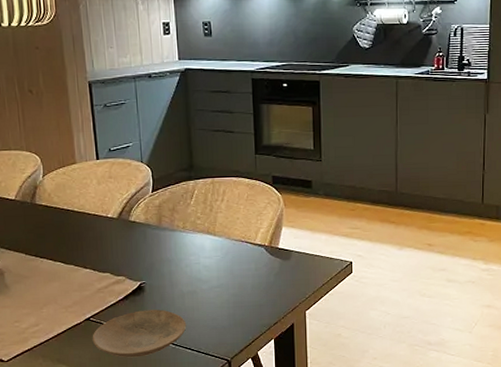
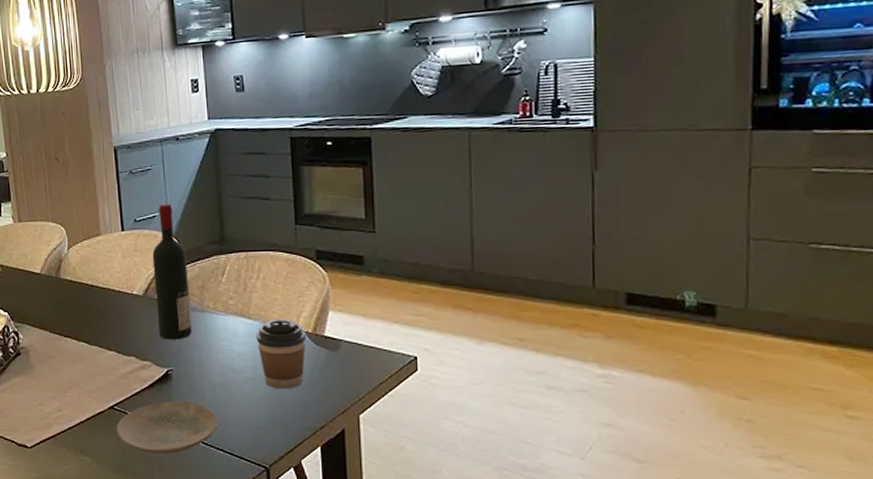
wine bottle: none [126,134,163,257] -> present [152,203,192,340]
coffee cup: none [220,235,263,294] -> present [256,319,306,389]

